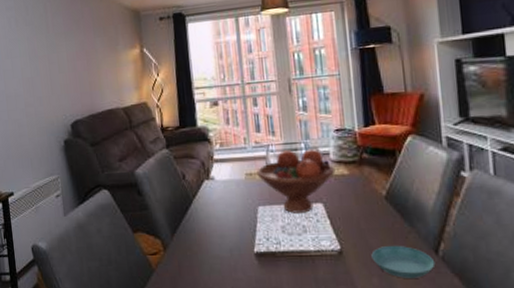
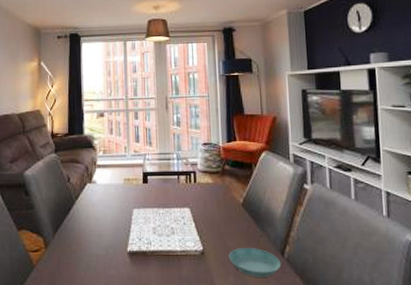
fruit bowl: present [257,148,336,213] -> none [134,159,202,216]

